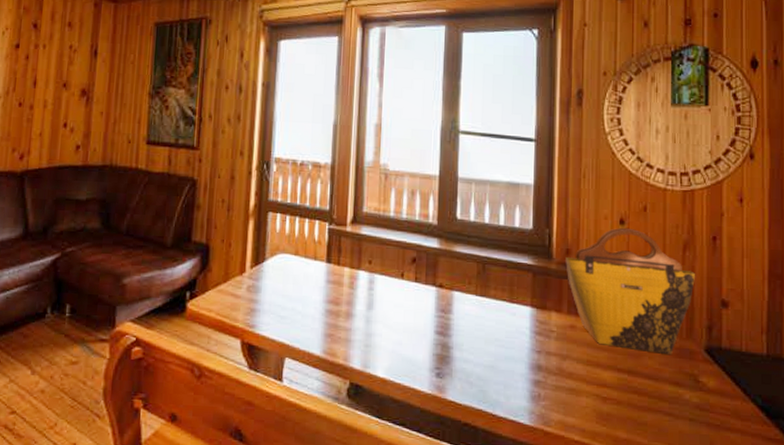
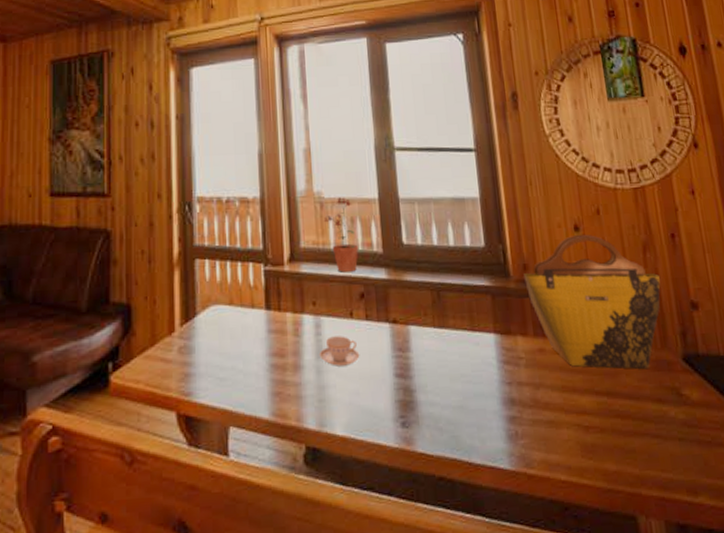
teacup: none [369,292,406,319] -> present [319,336,360,366]
potted plant: none [387,171,415,238] -> present [324,197,358,272]

